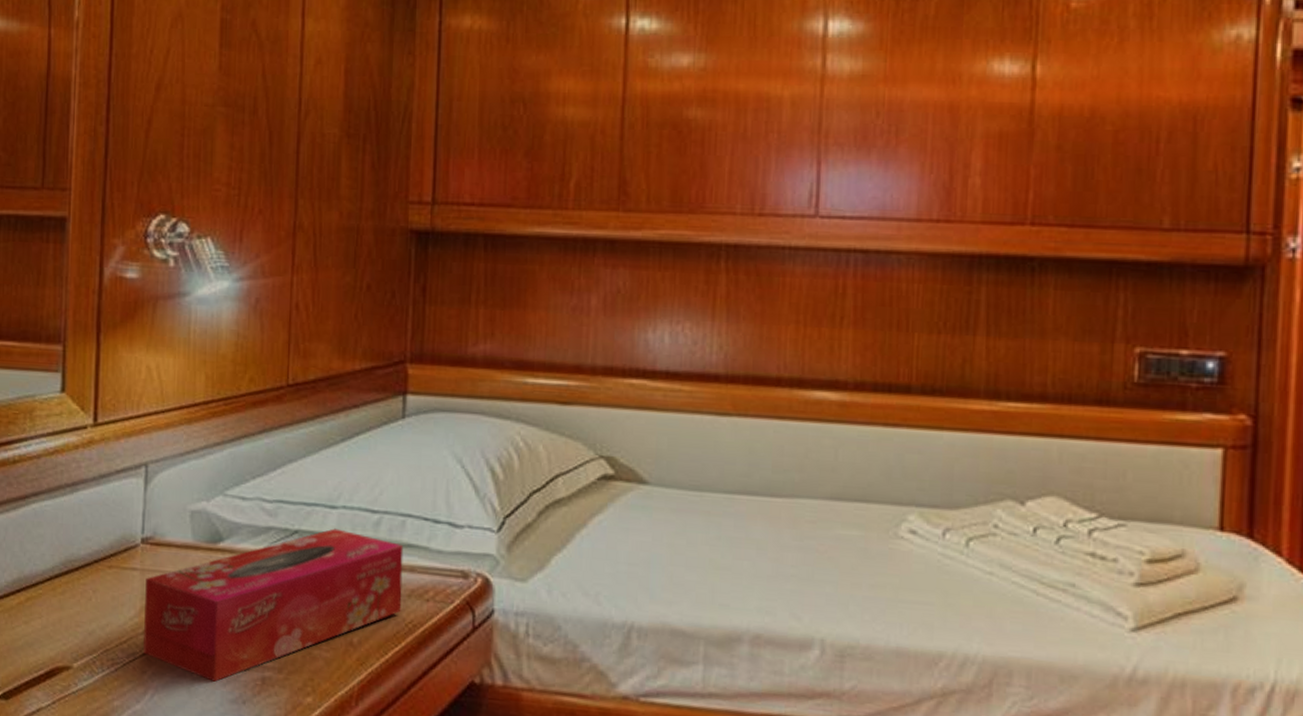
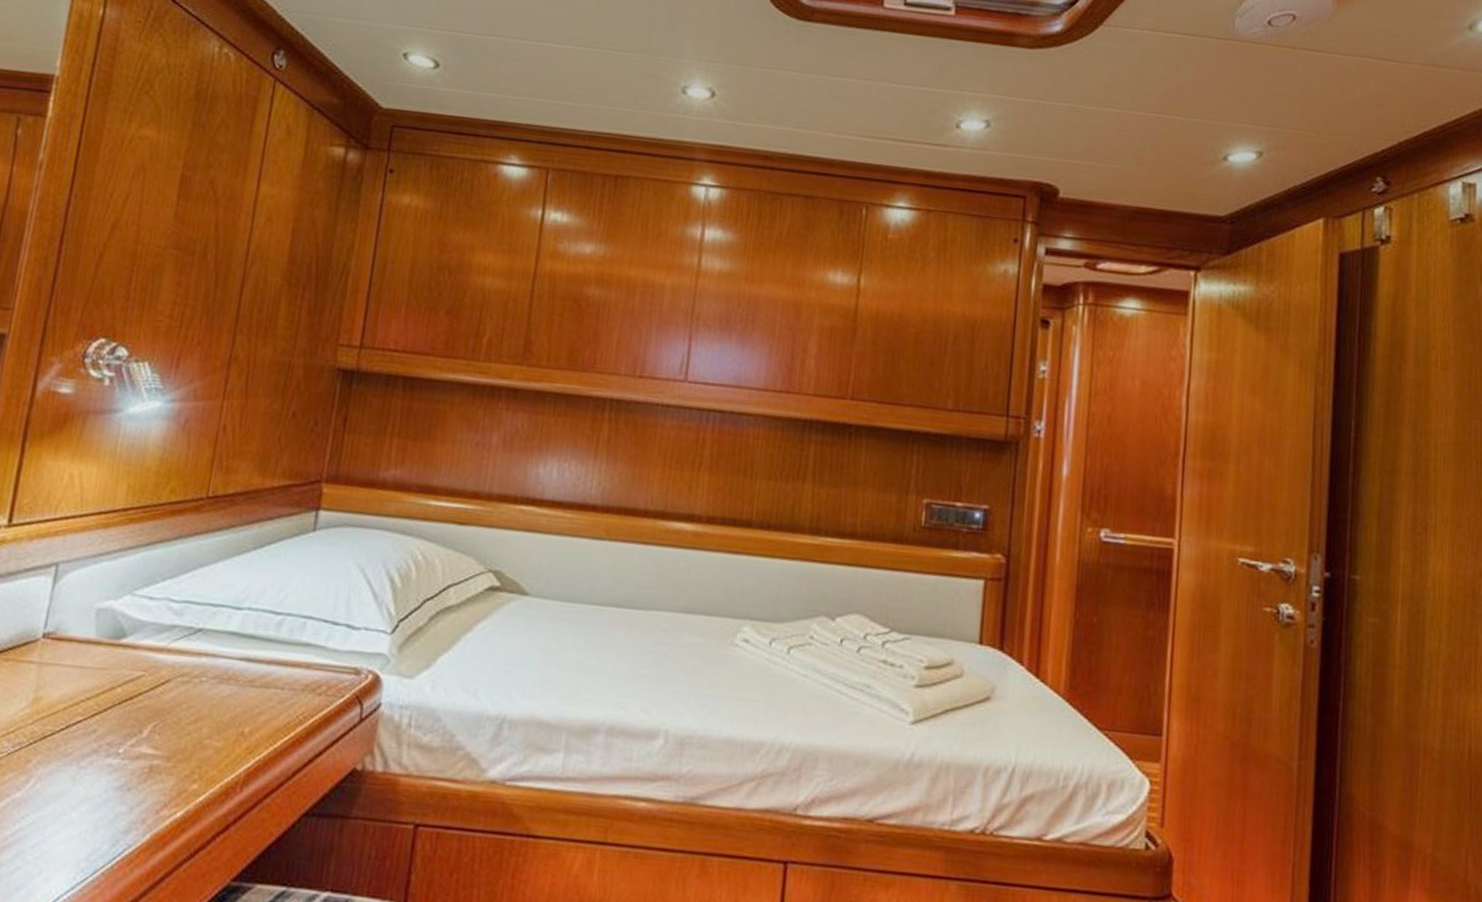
tissue box: present [143,528,404,682] -> none [30,627,302,770]

